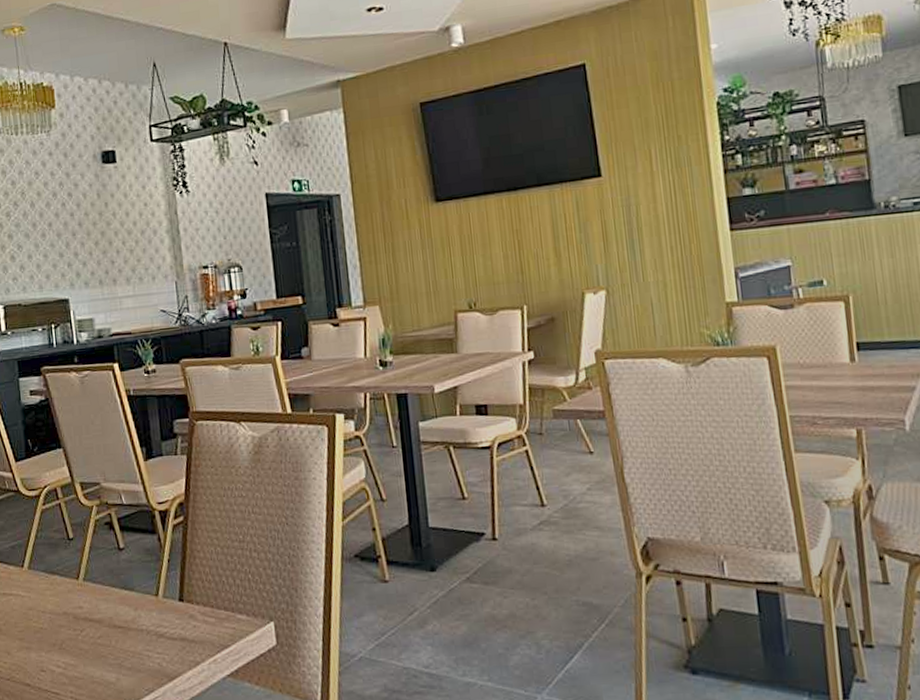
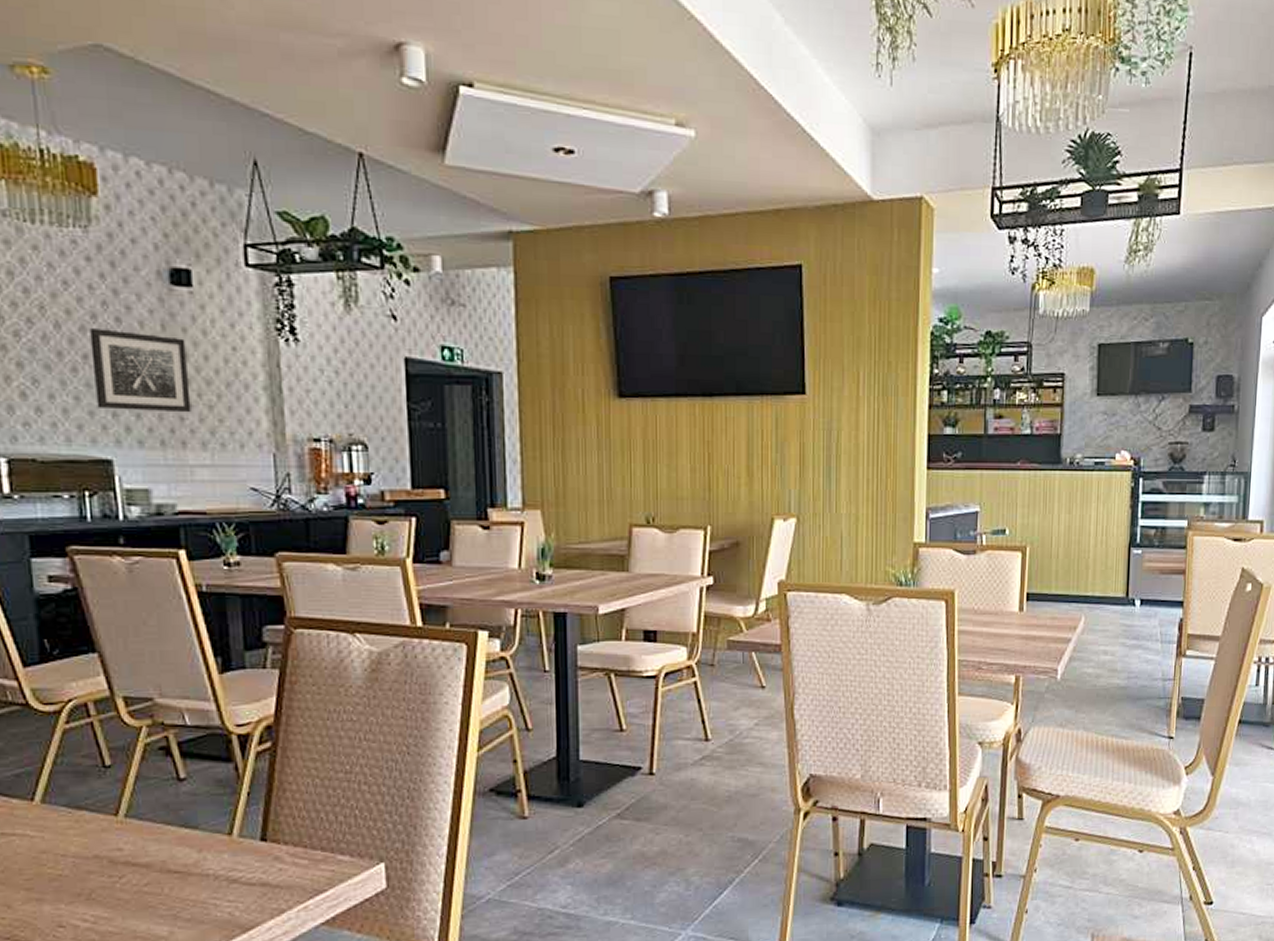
wall art: none [52,202,119,261] -> present [89,328,191,413]

